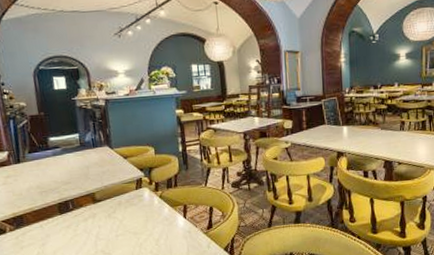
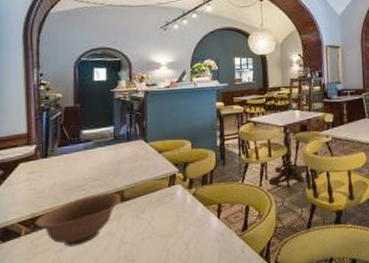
bowl: none [16,194,93,242] -> present [34,192,121,247]

